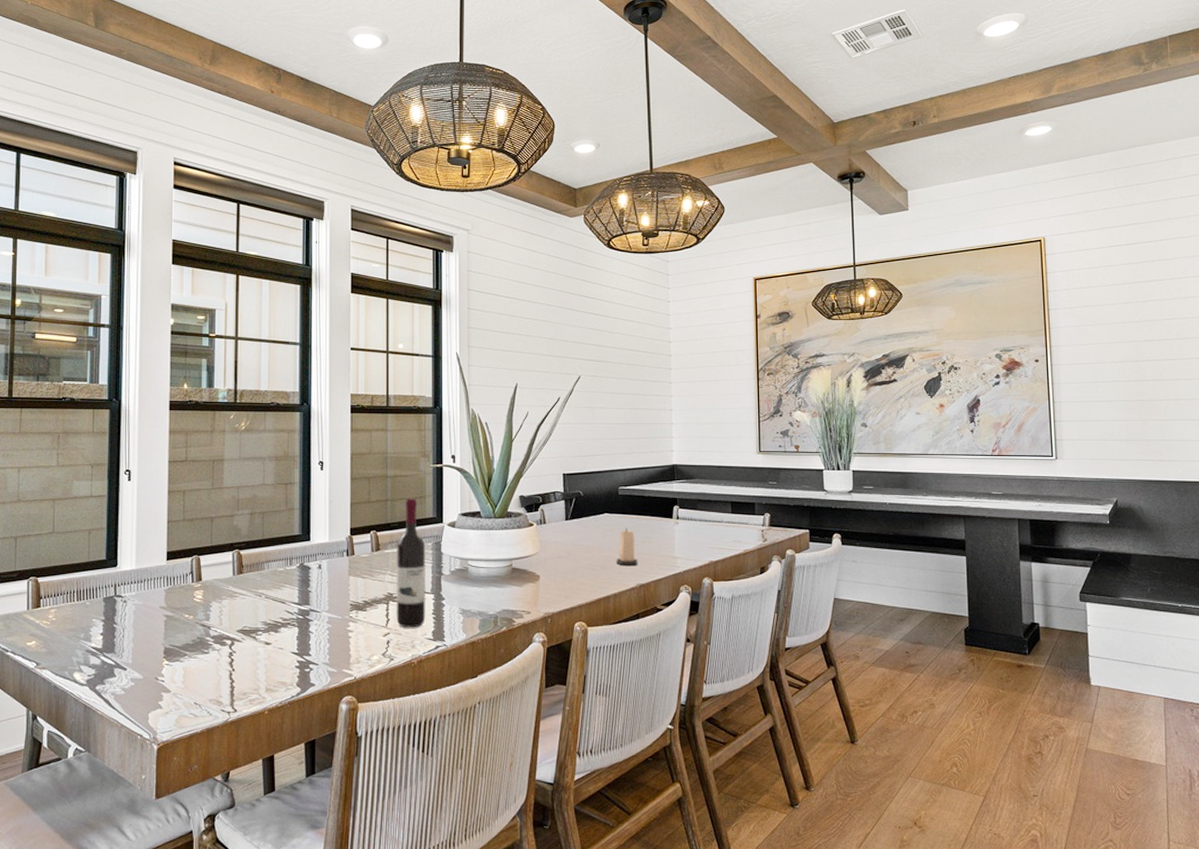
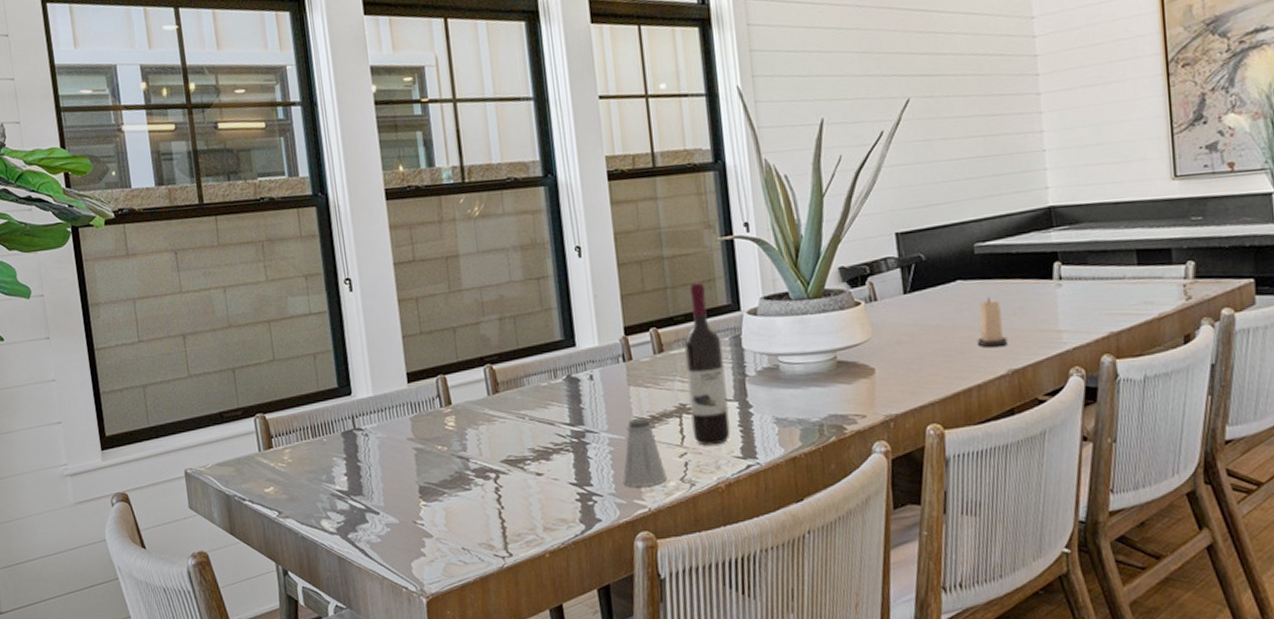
saltshaker: none [337,603,371,658] -> present [623,418,666,487]

